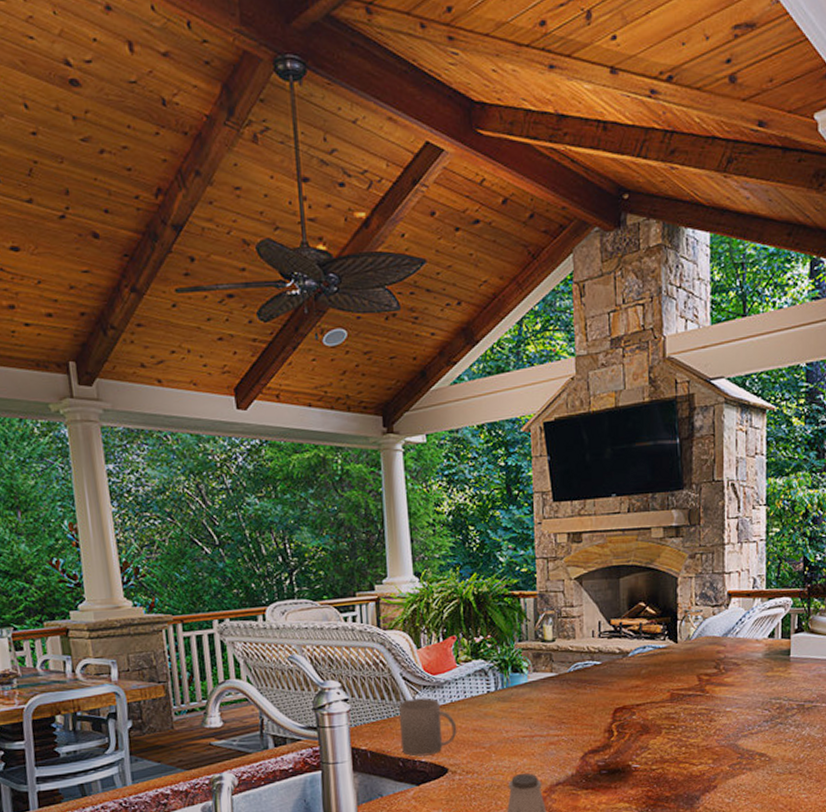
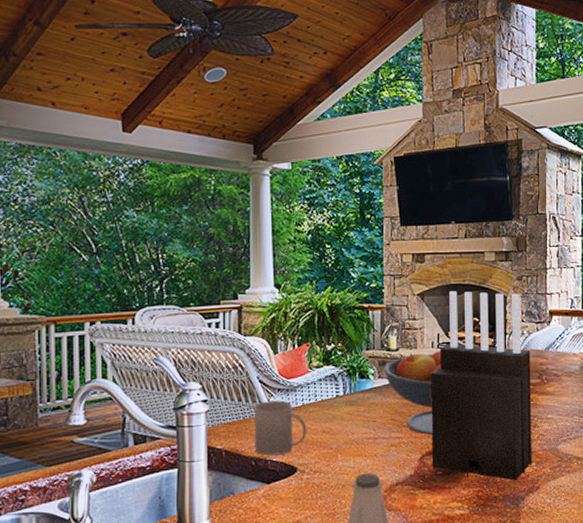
fruit bowl: none [538,632,659,732] -> present [383,344,490,436]
knife block: none [592,573,708,780] -> present [431,291,532,481]

